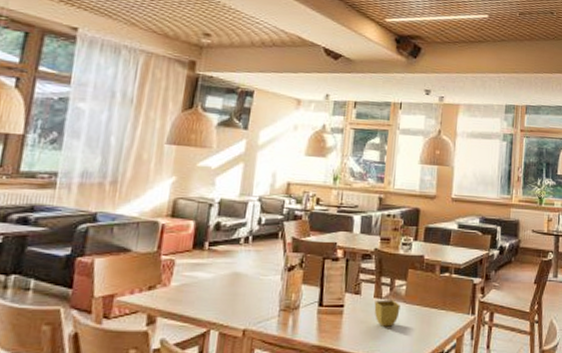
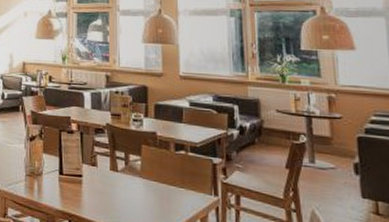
flower pot: present [374,299,401,327] -> none [111,173,137,200]

